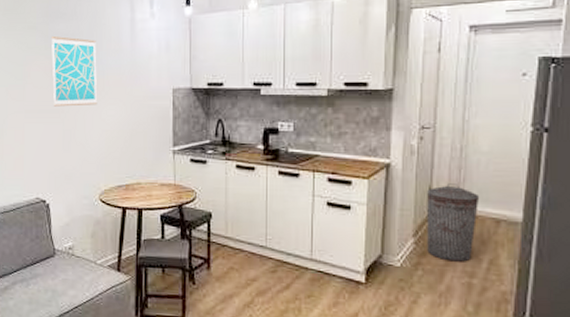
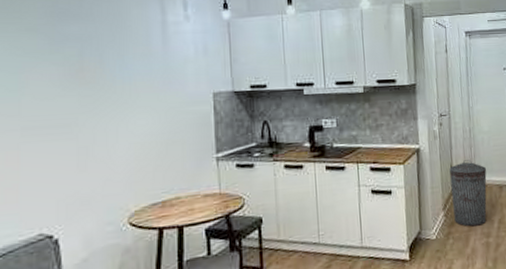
wall art: present [51,35,98,107] -> none [58,38,123,121]

